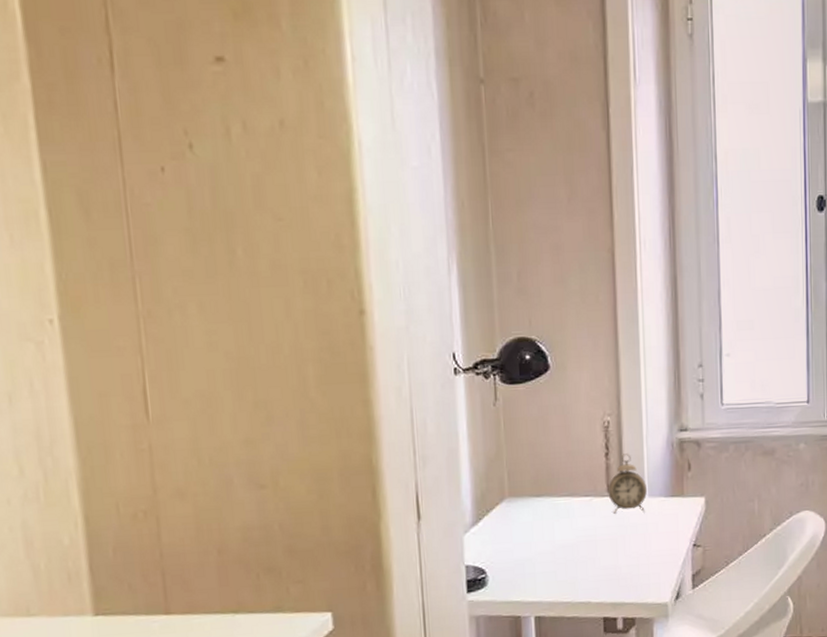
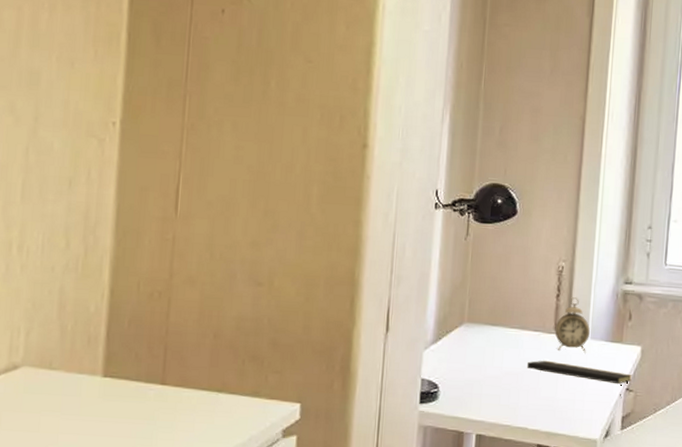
notepad: none [581,526,698,554] -> present [526,360,632,396]

